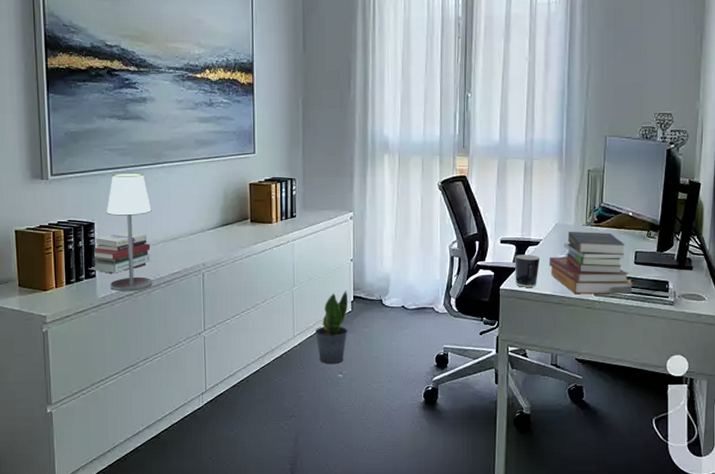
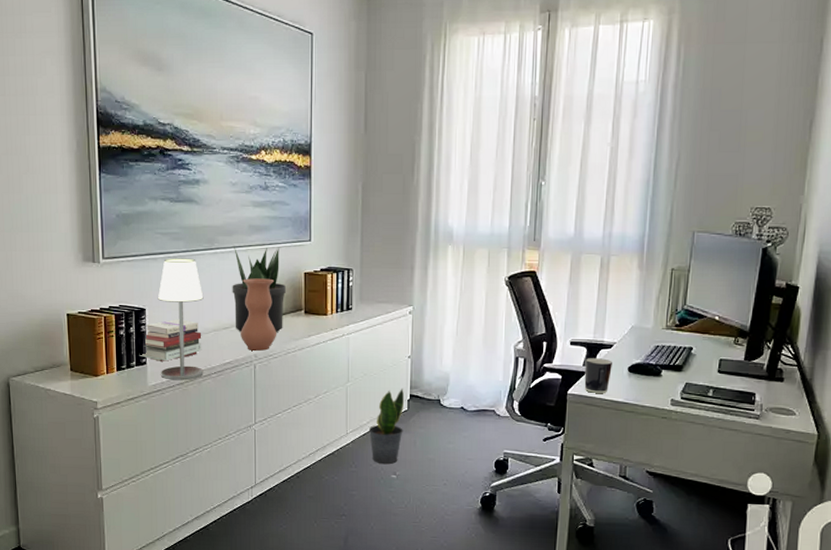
planter: none [179,160,233,242] -> present [232,246,287,332]
vase: none [189,190,224,261] -> present [241,278,276,352]
books: present [549,231,633,294] -> none [622,334,716,405]

